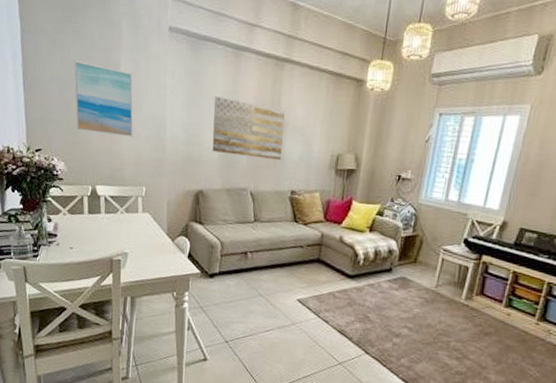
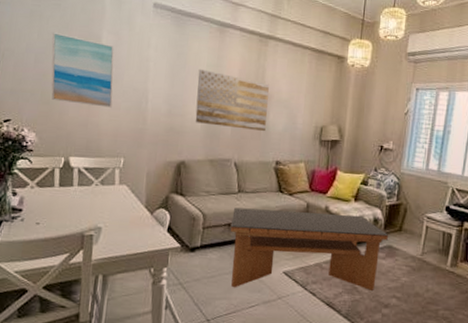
coffee table: none [246,236,403,320] -> present [230,207,389,291]

